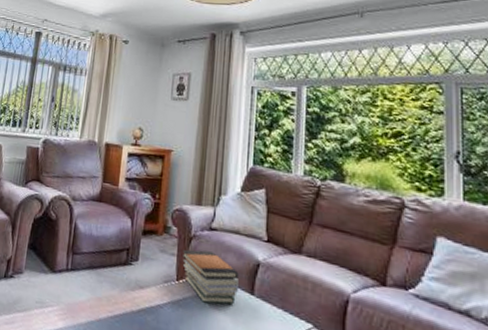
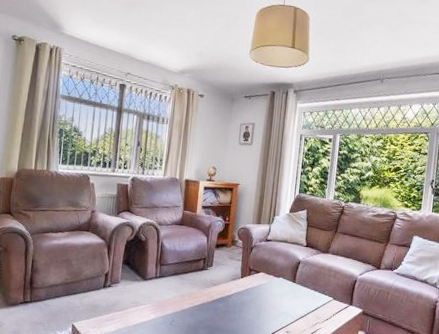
book stack: present [181,249,239,305] -> none [245,255,286,291]

